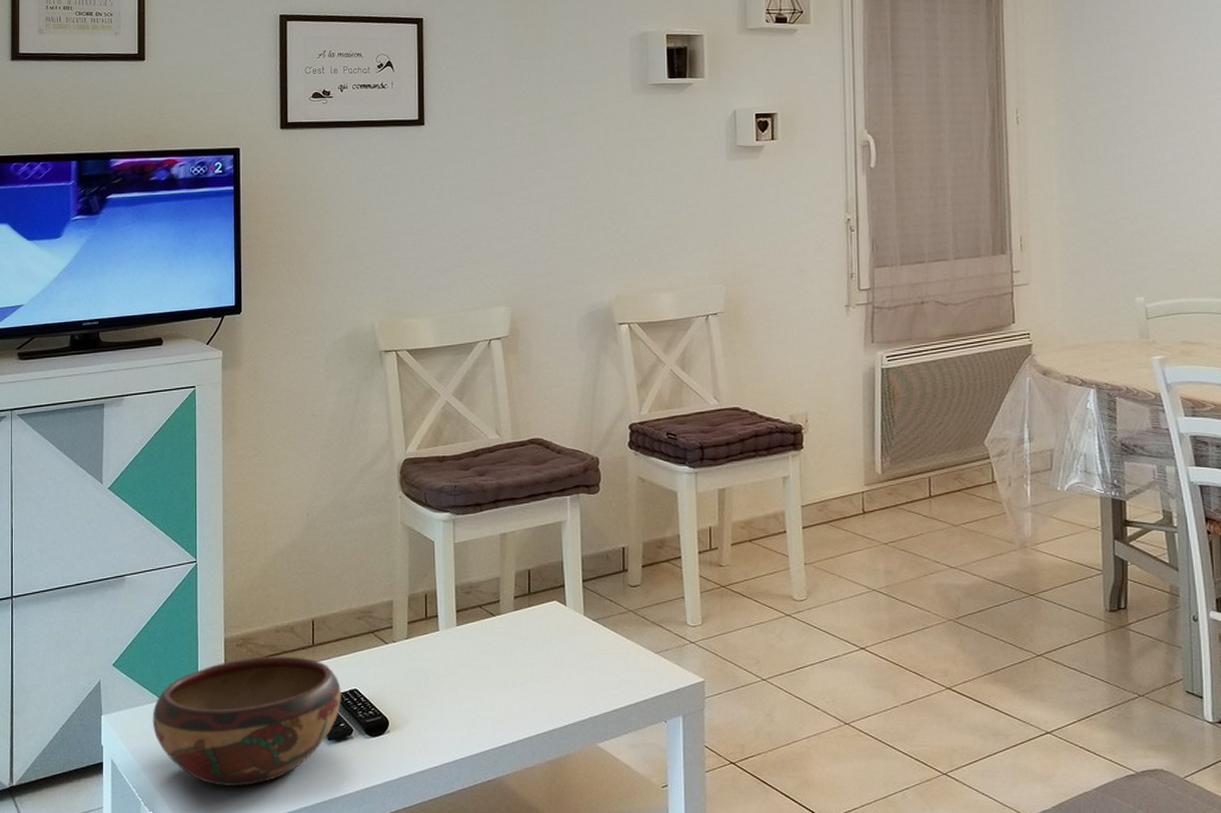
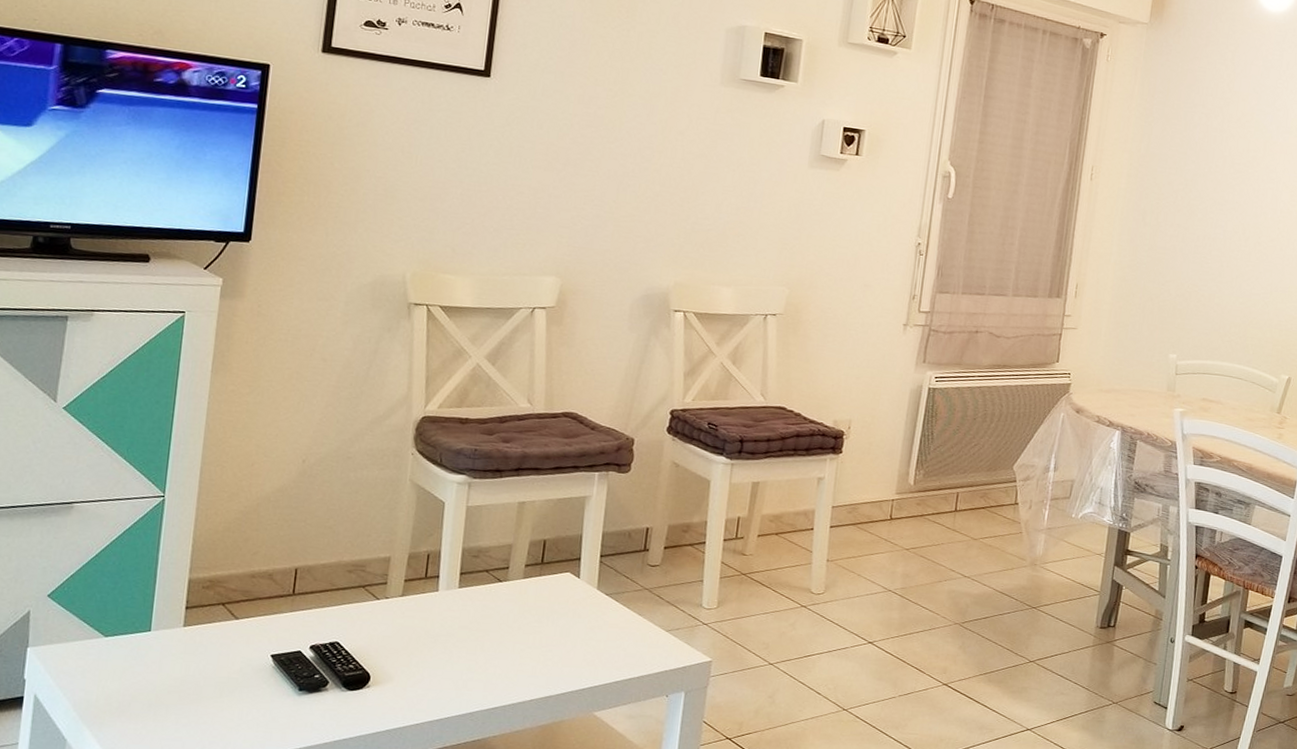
decorative bowl: present [152,656,341,786] -> none [90,600,320,731]

